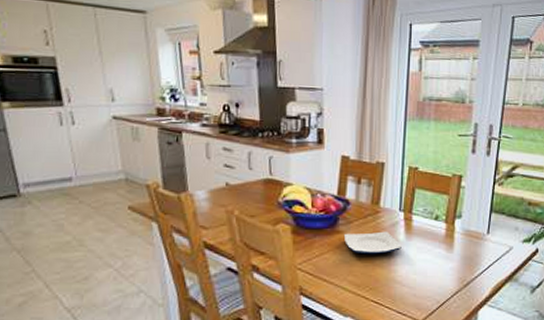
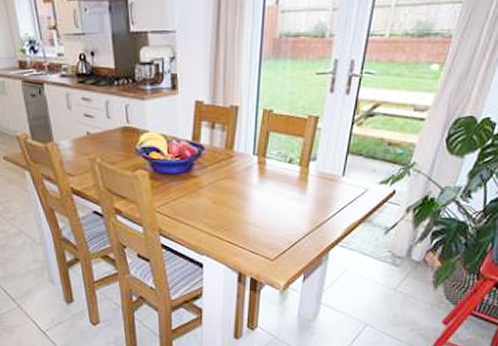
plate: present [344,231,402,255] -> none [200,175,255,198]

